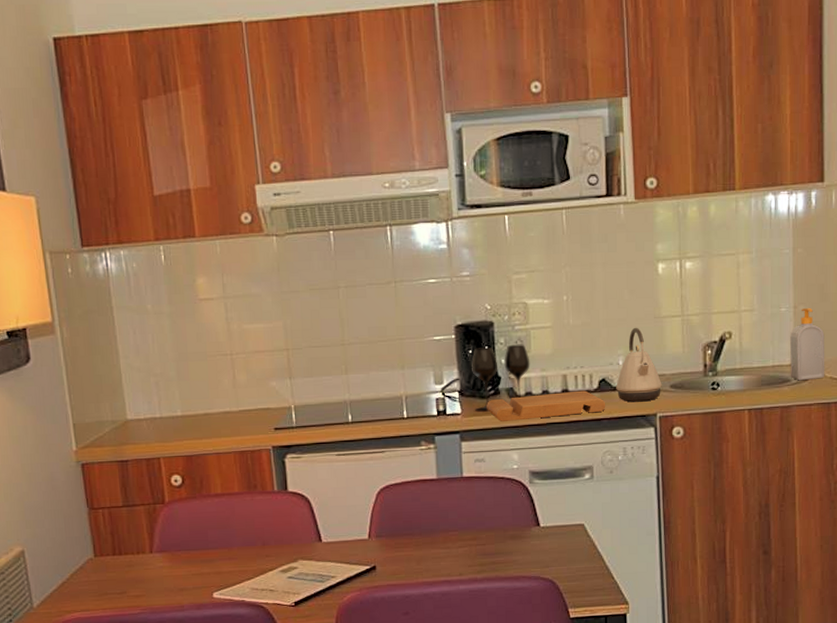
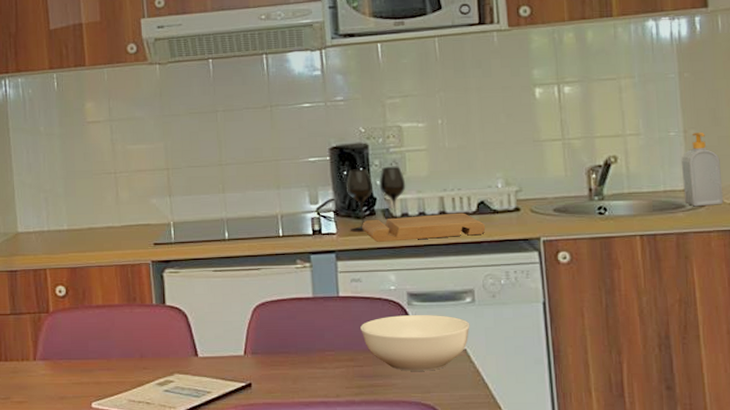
bowl: none [482,492,588,548] -> present [359,314,470,371]
kettle: present [616,327,662,402] -> none [495,150,545,226]

